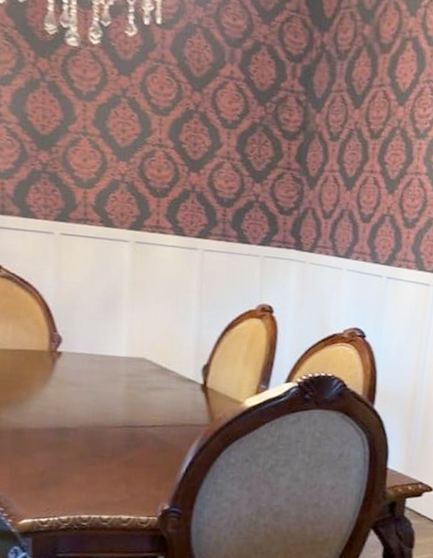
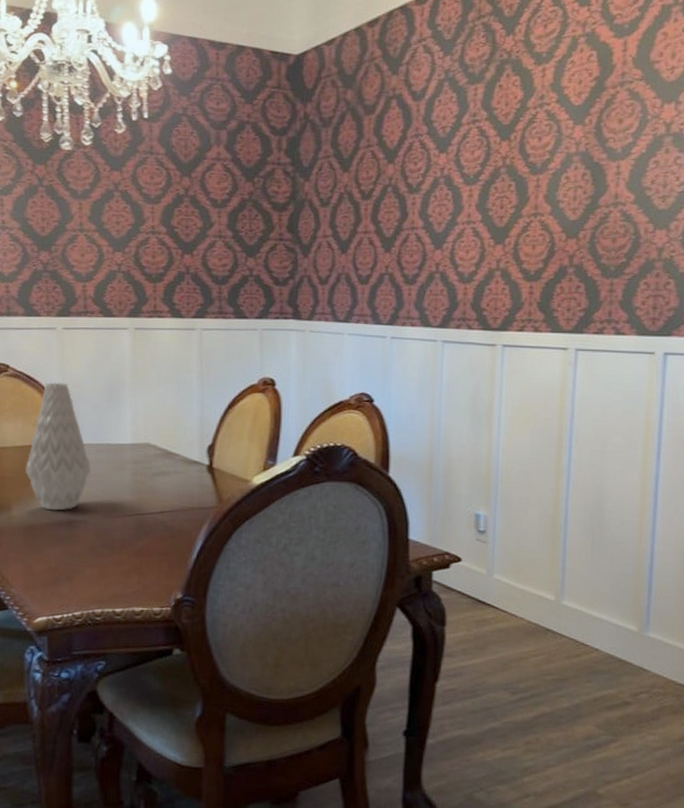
vase: none [15,288,84,417] -> present [25,382,92,511]

